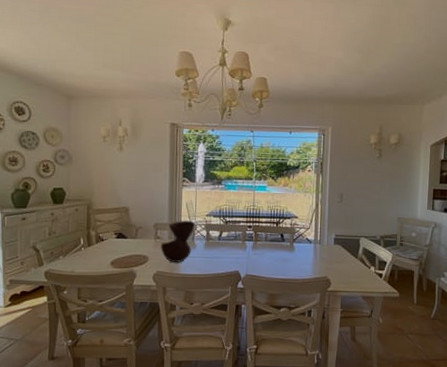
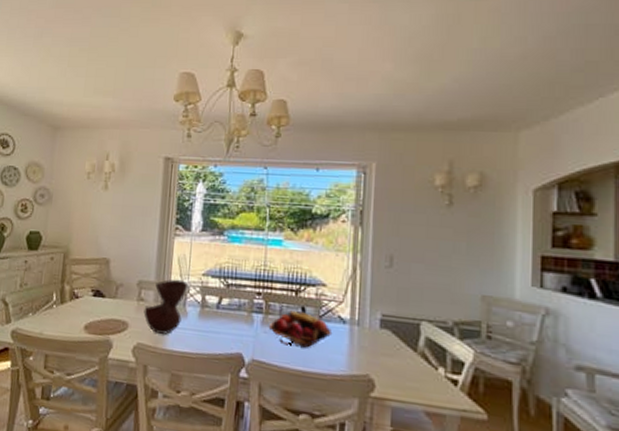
fruit basket: none [257,237,303,263] -> present [268,311,333,348]

